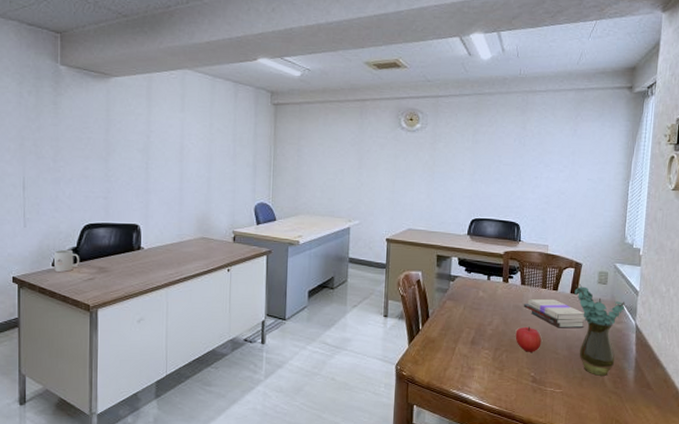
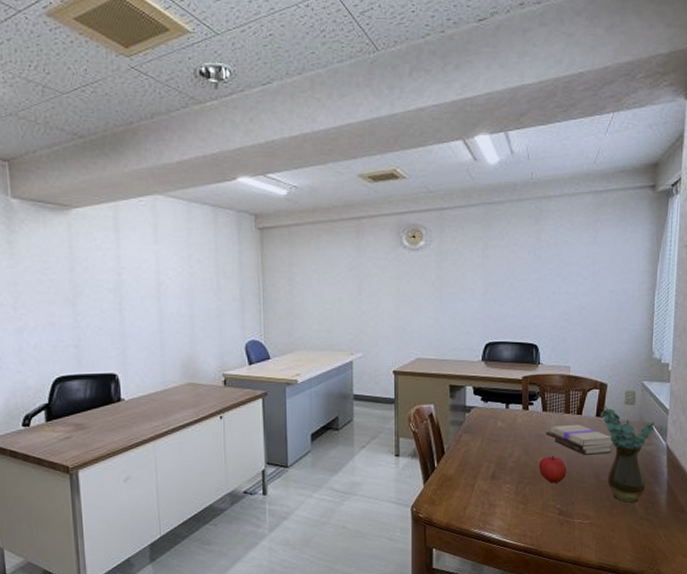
mug: present [53,249,80,273] -> none [23,406,54,433]

